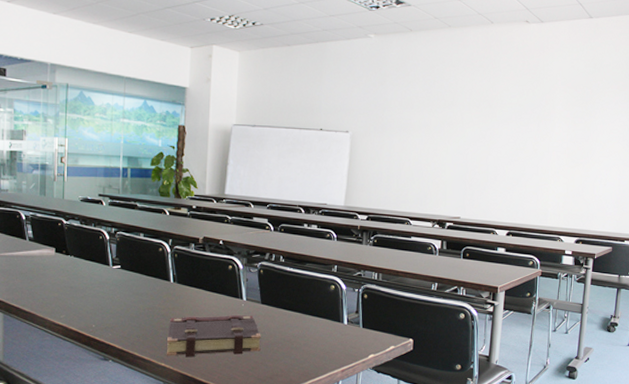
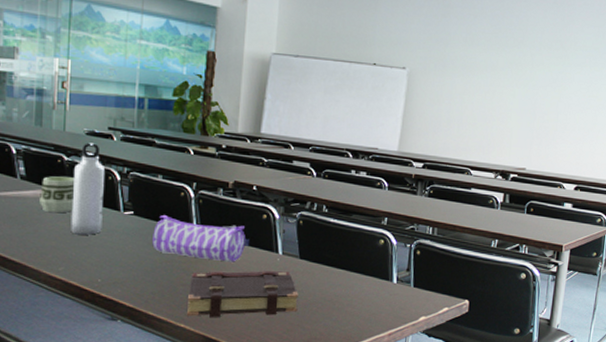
cup: none [44,237,72,269] -> present [40,176,74,213]
water bottle: none [70,208,97,287] -> present [71,143,106,235]
pencil case: none [137,268,218,308] -> present [152,215,249,262]

